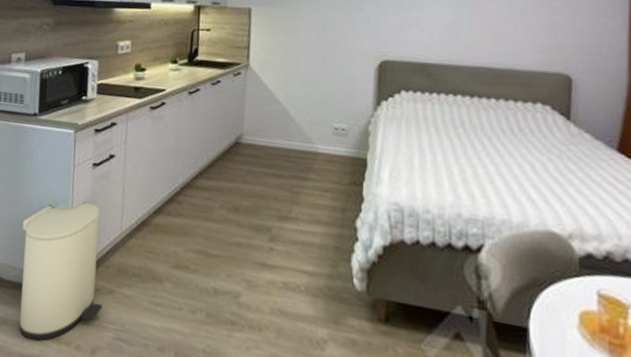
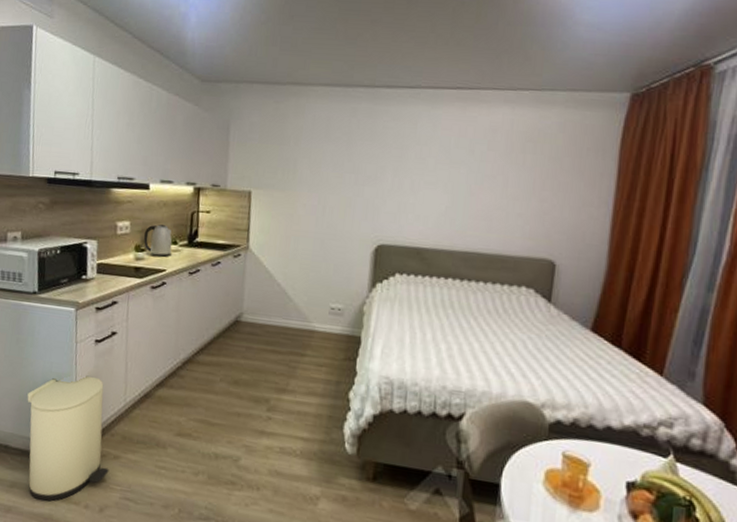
kettle: none [144,43,173,77] -> present [143,224,173,258]

